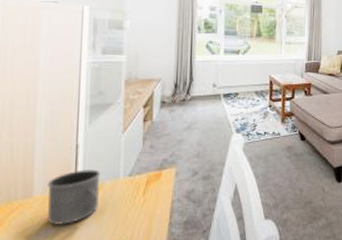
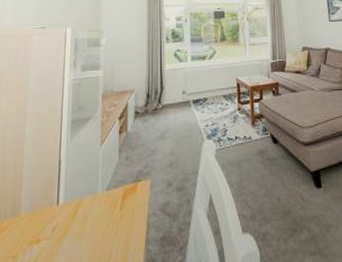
mug: present [46,169,101,225] -> none [32,184,81,244]

